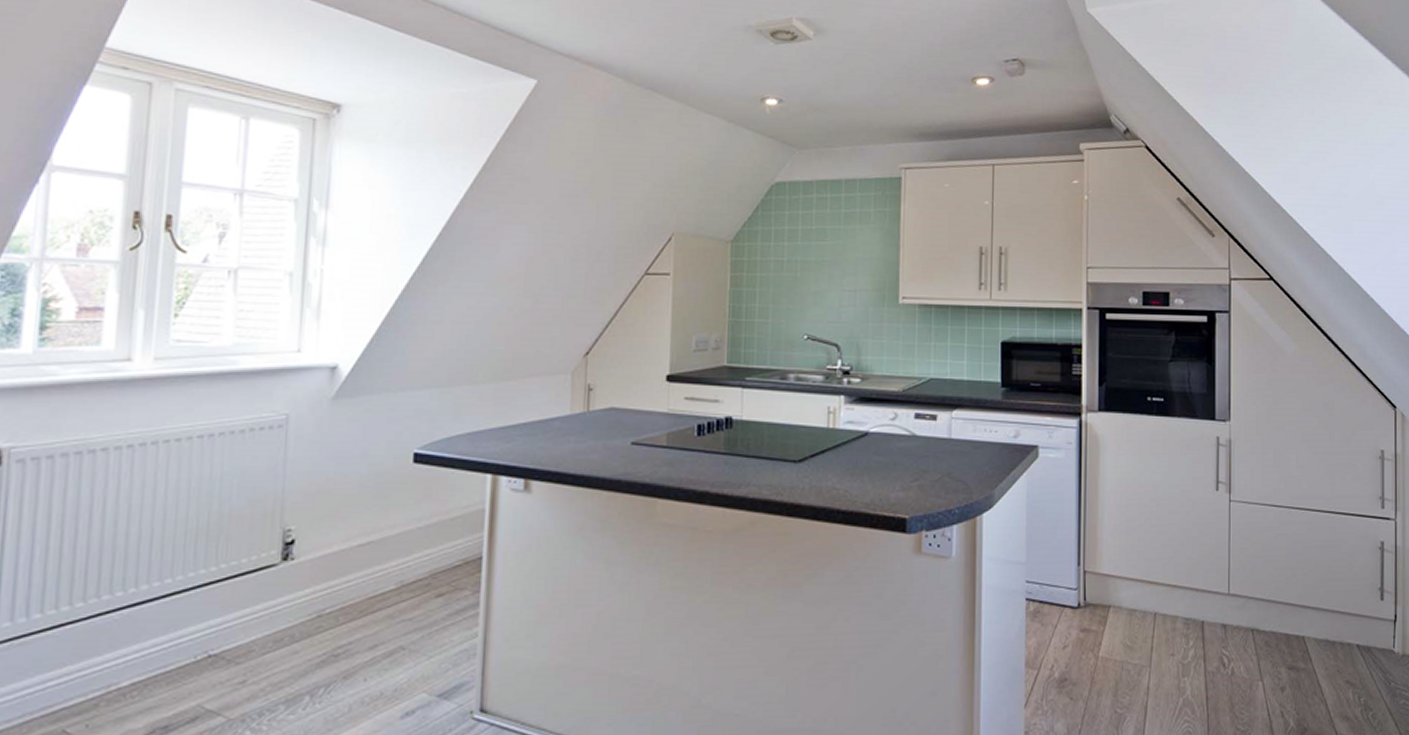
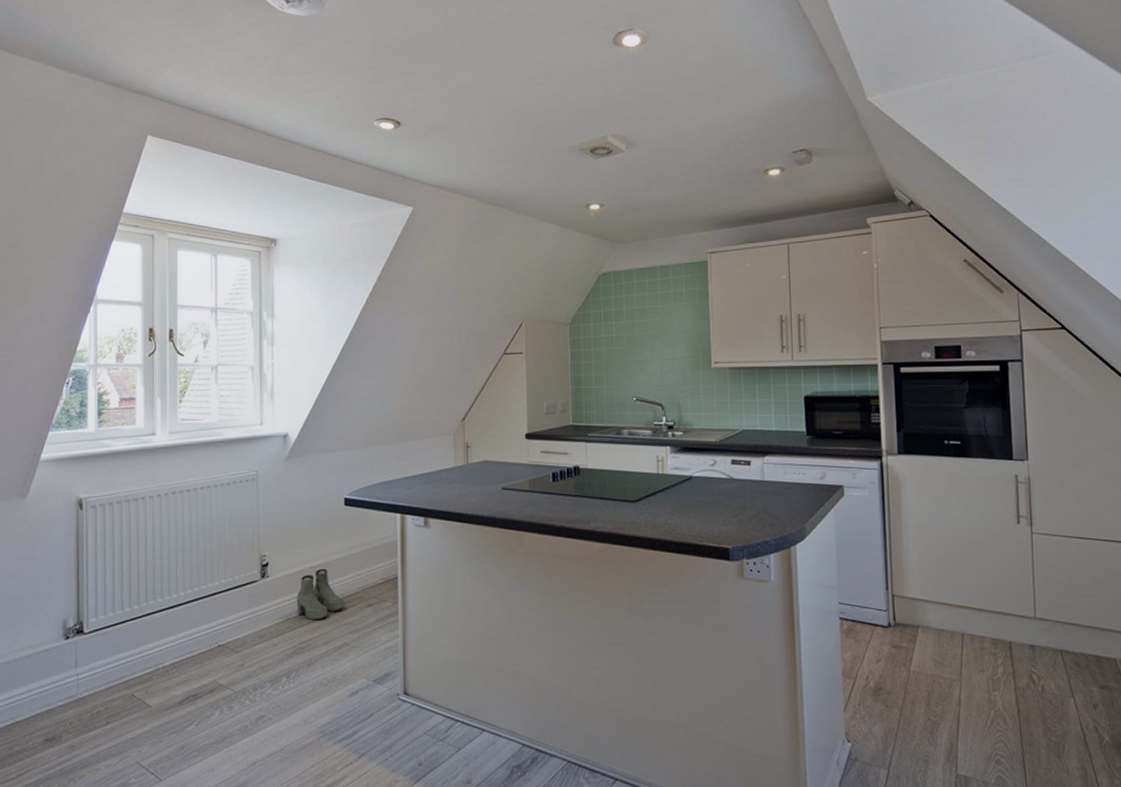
boots: none [332,546,403,617] -> present [296,568,344,621]

